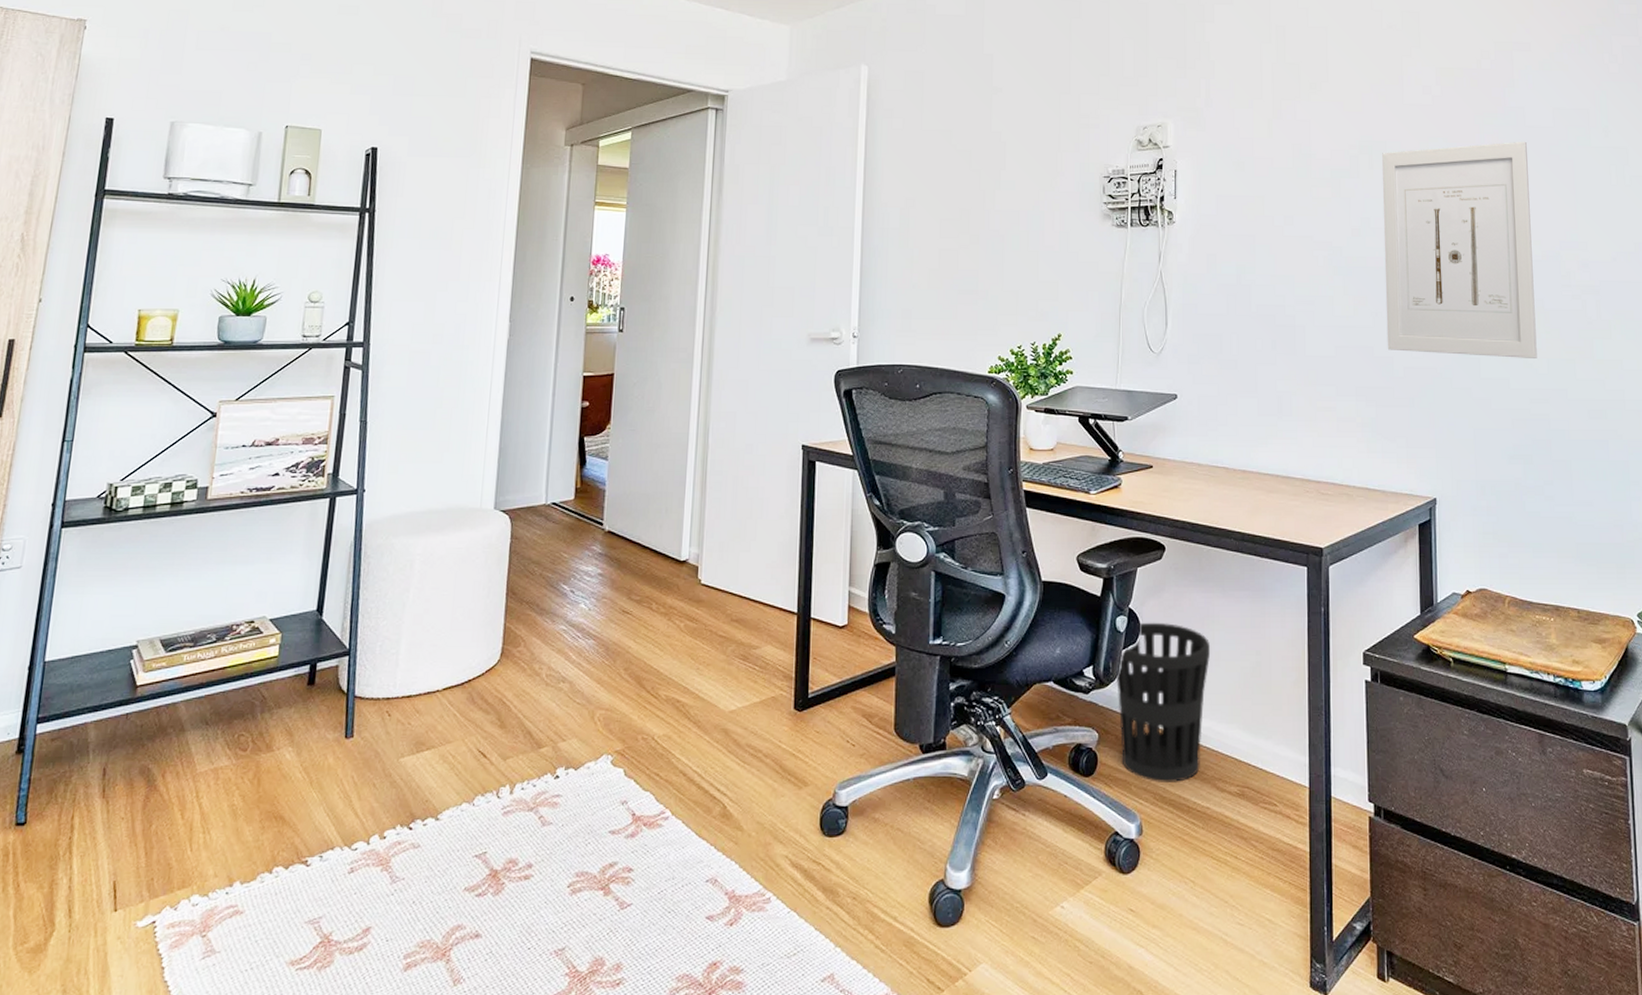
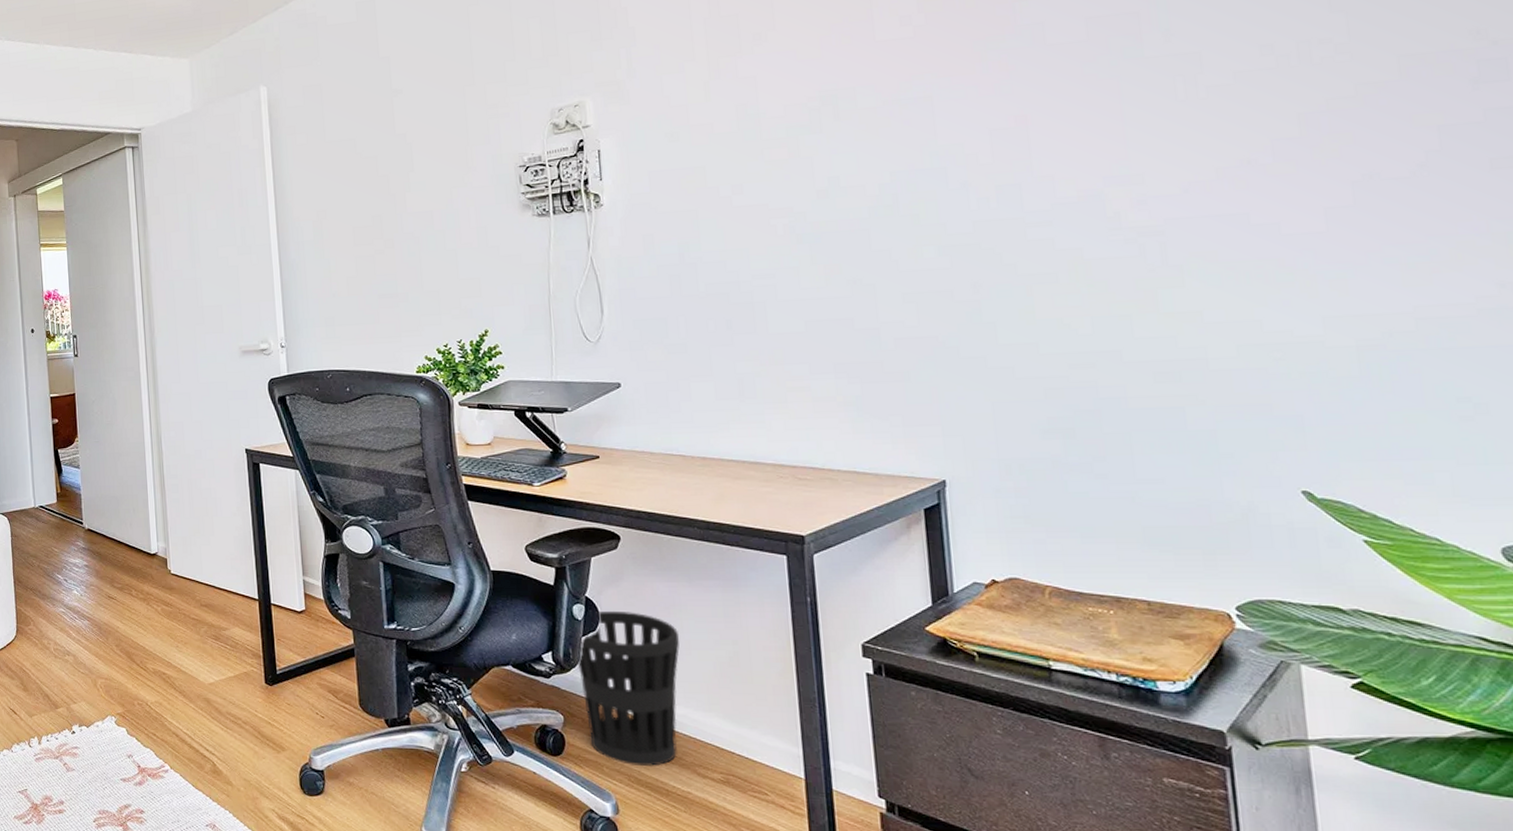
wall art: present [1382,141,1537,358] -> none [851,63,1077,321]

